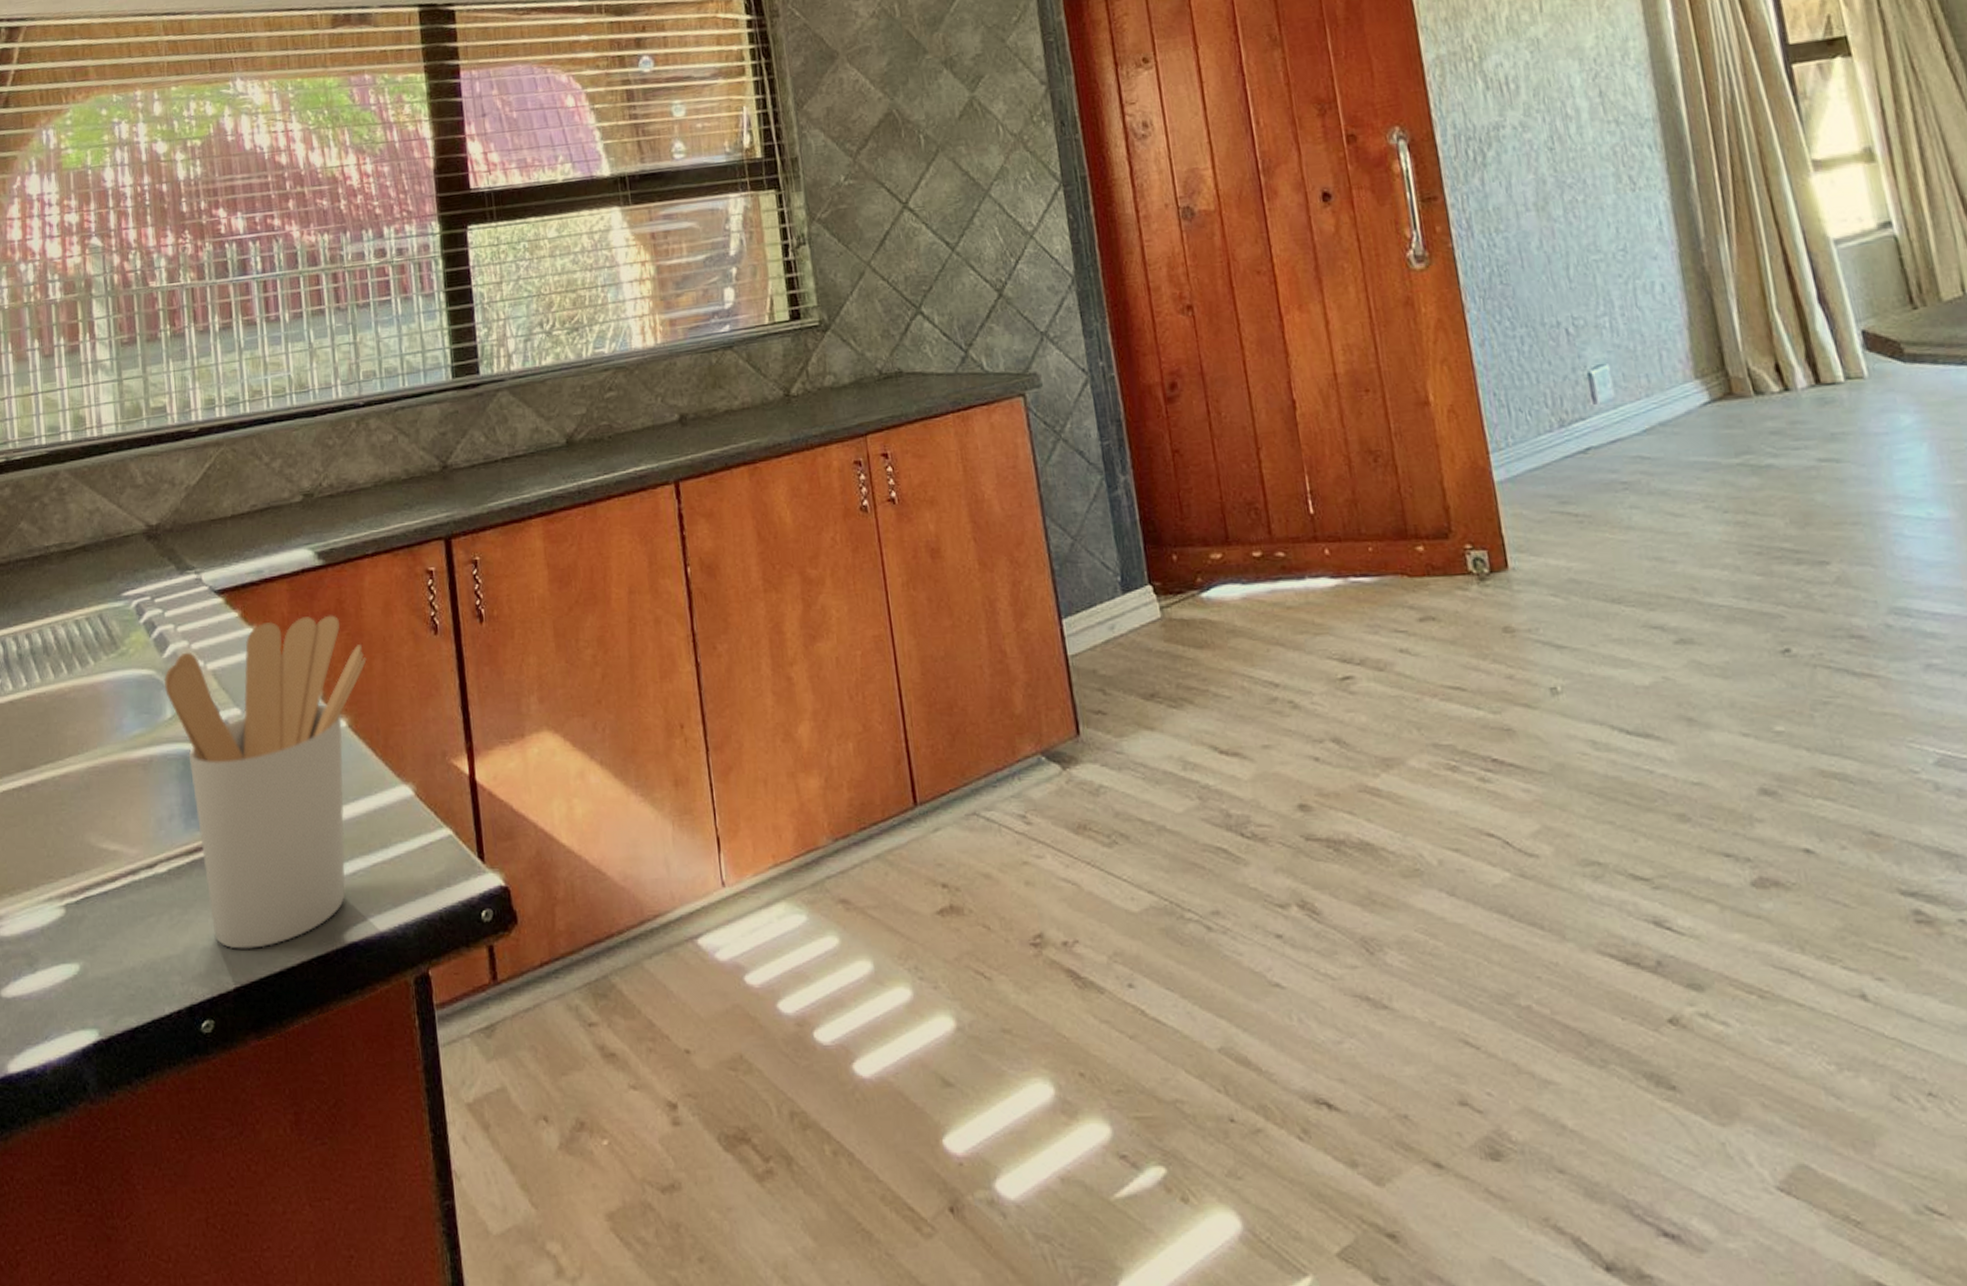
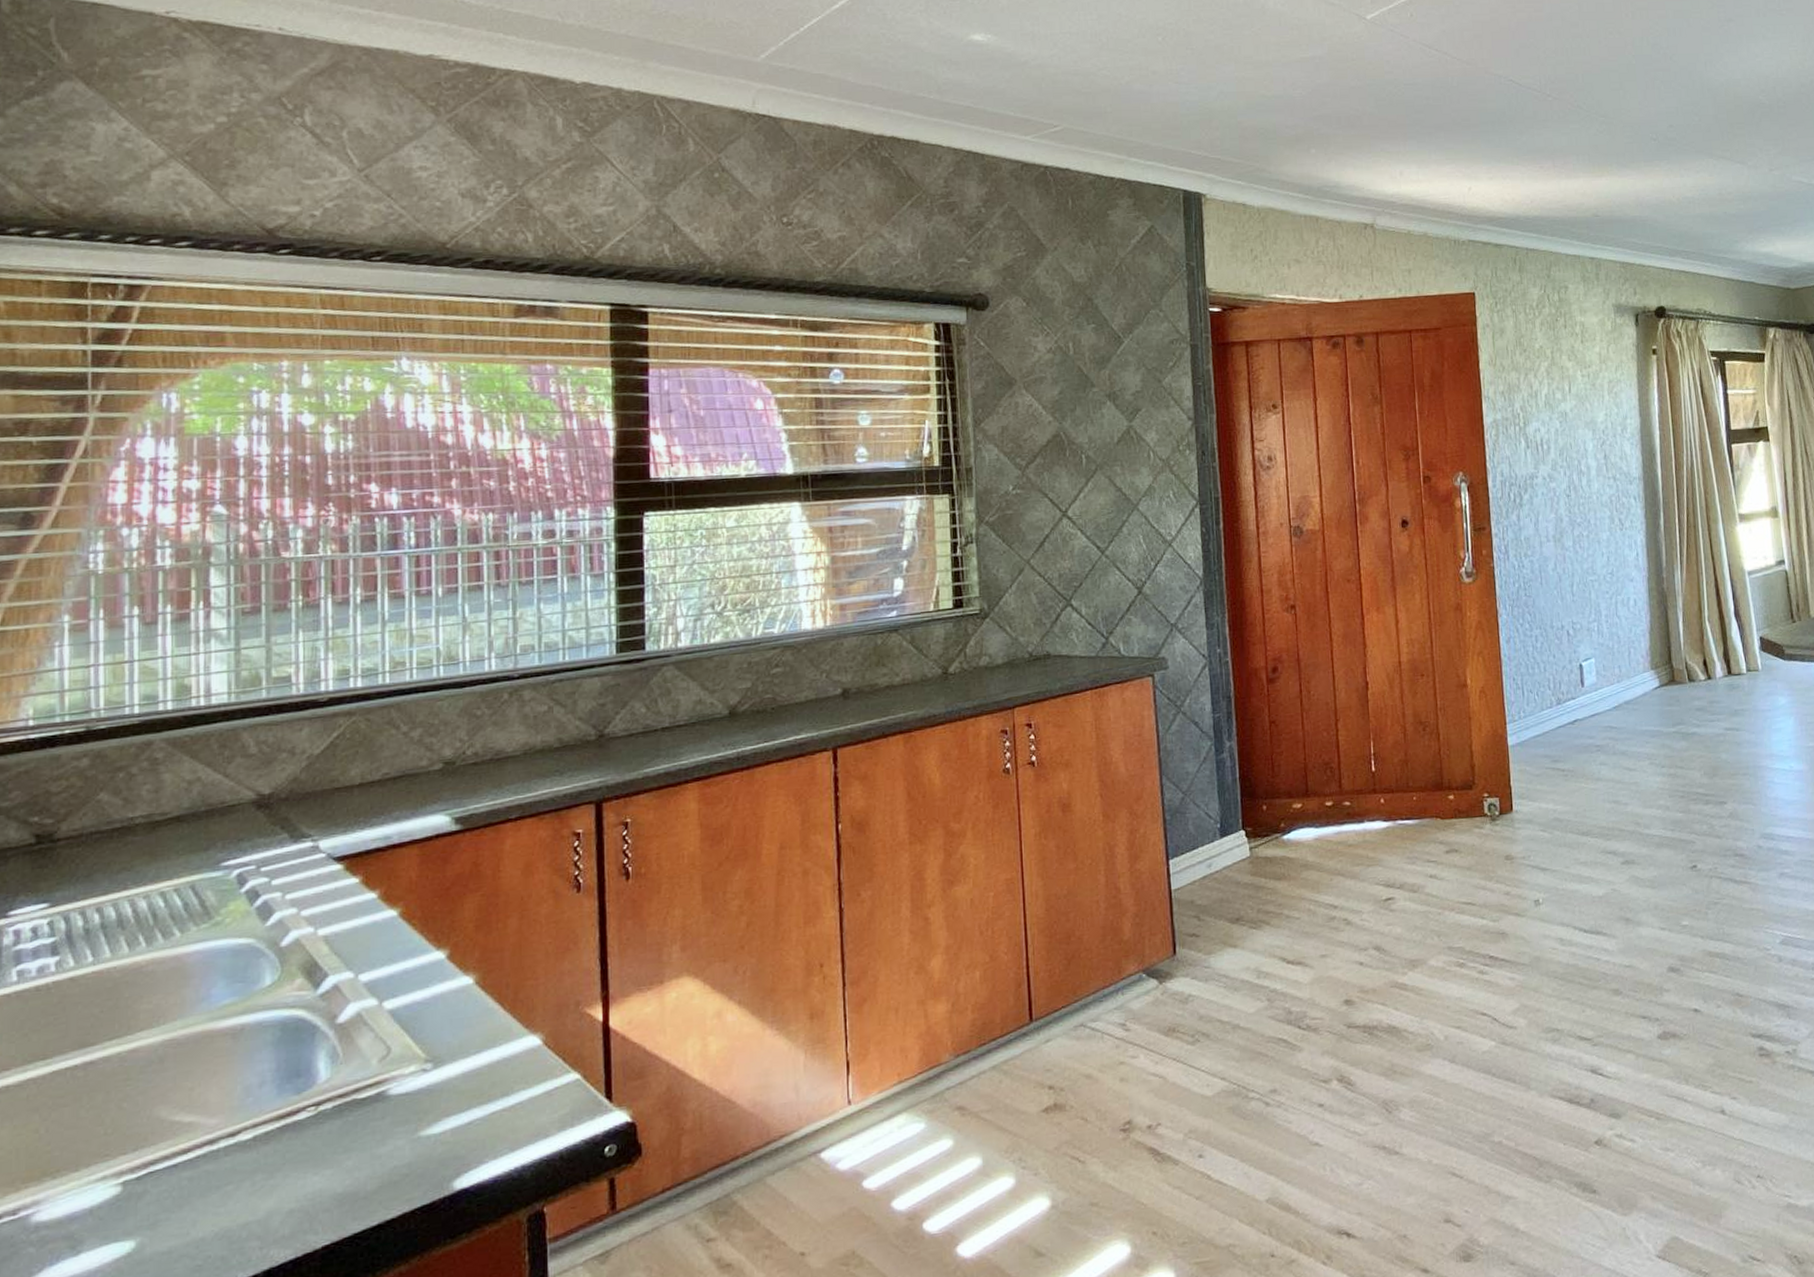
utensil holder: present [164,615,367,950] -> none [266,877,501,1209]

